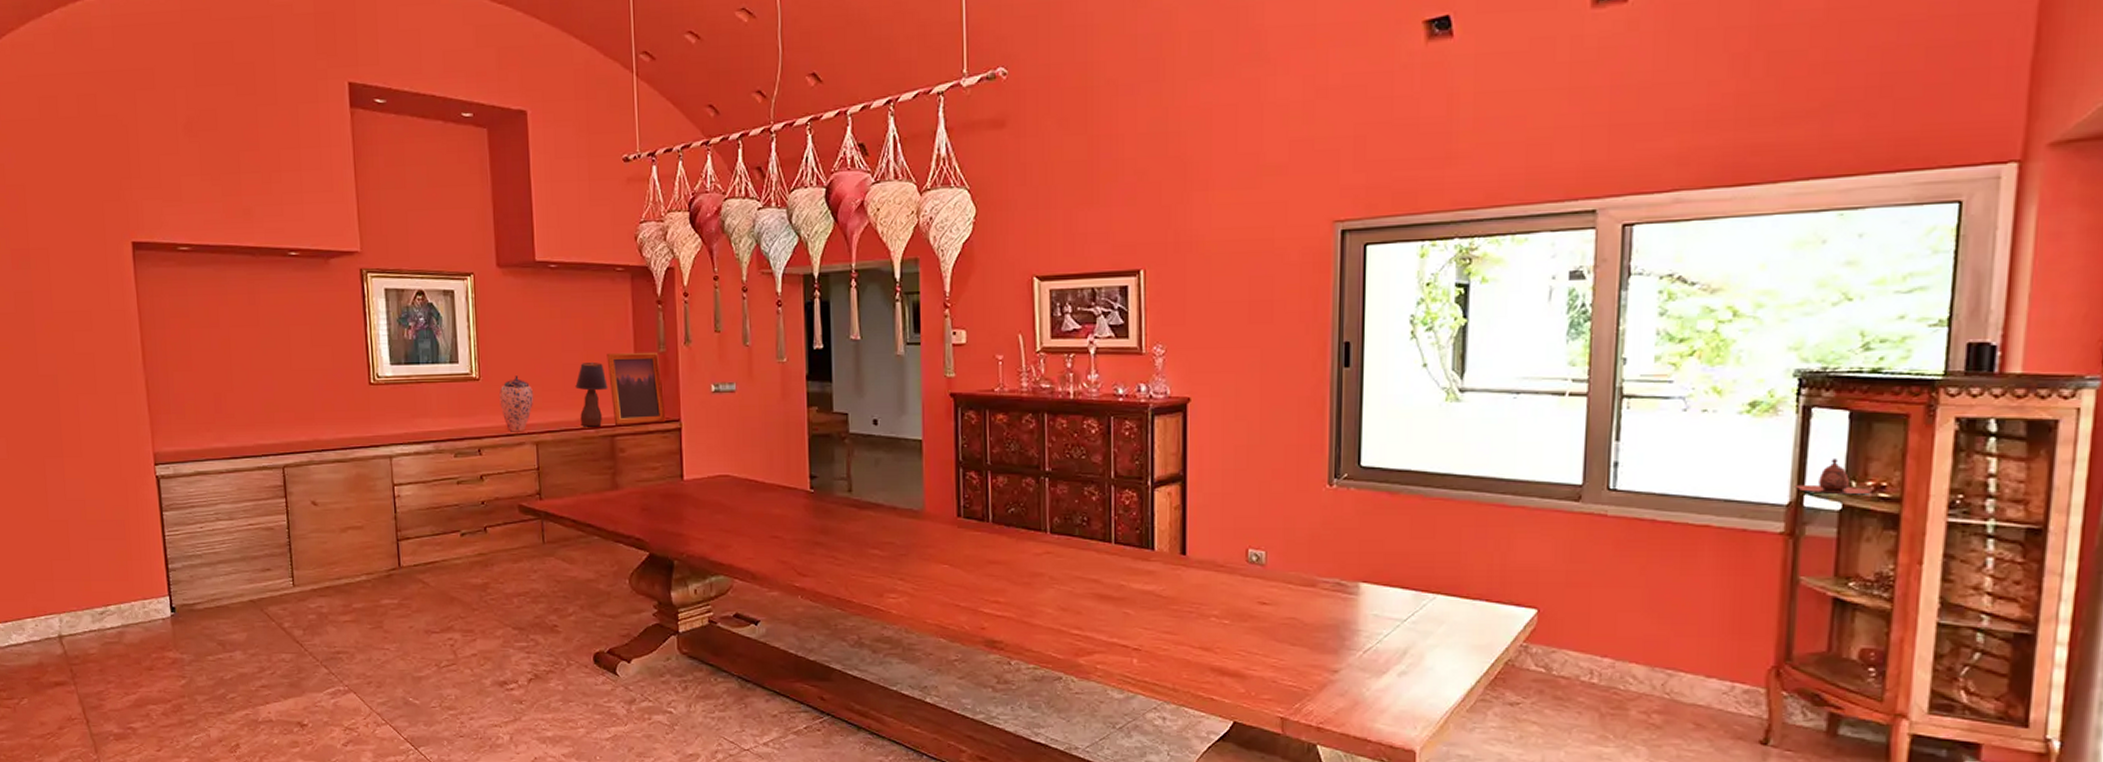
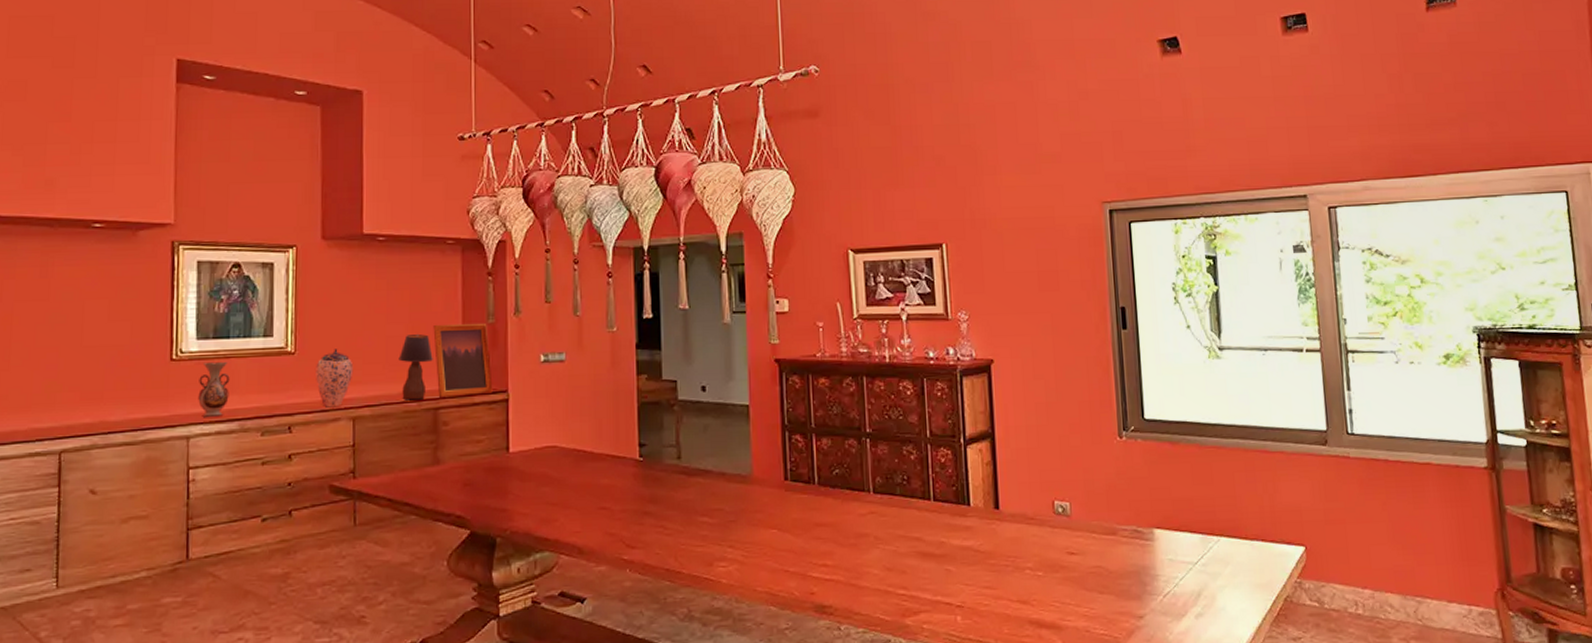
decorative vase: none [396,386,424,439] -> present [198,361,230,418]
decorative jar: present [1794,459,1873,495] -> none [1488,402,1547,432]

